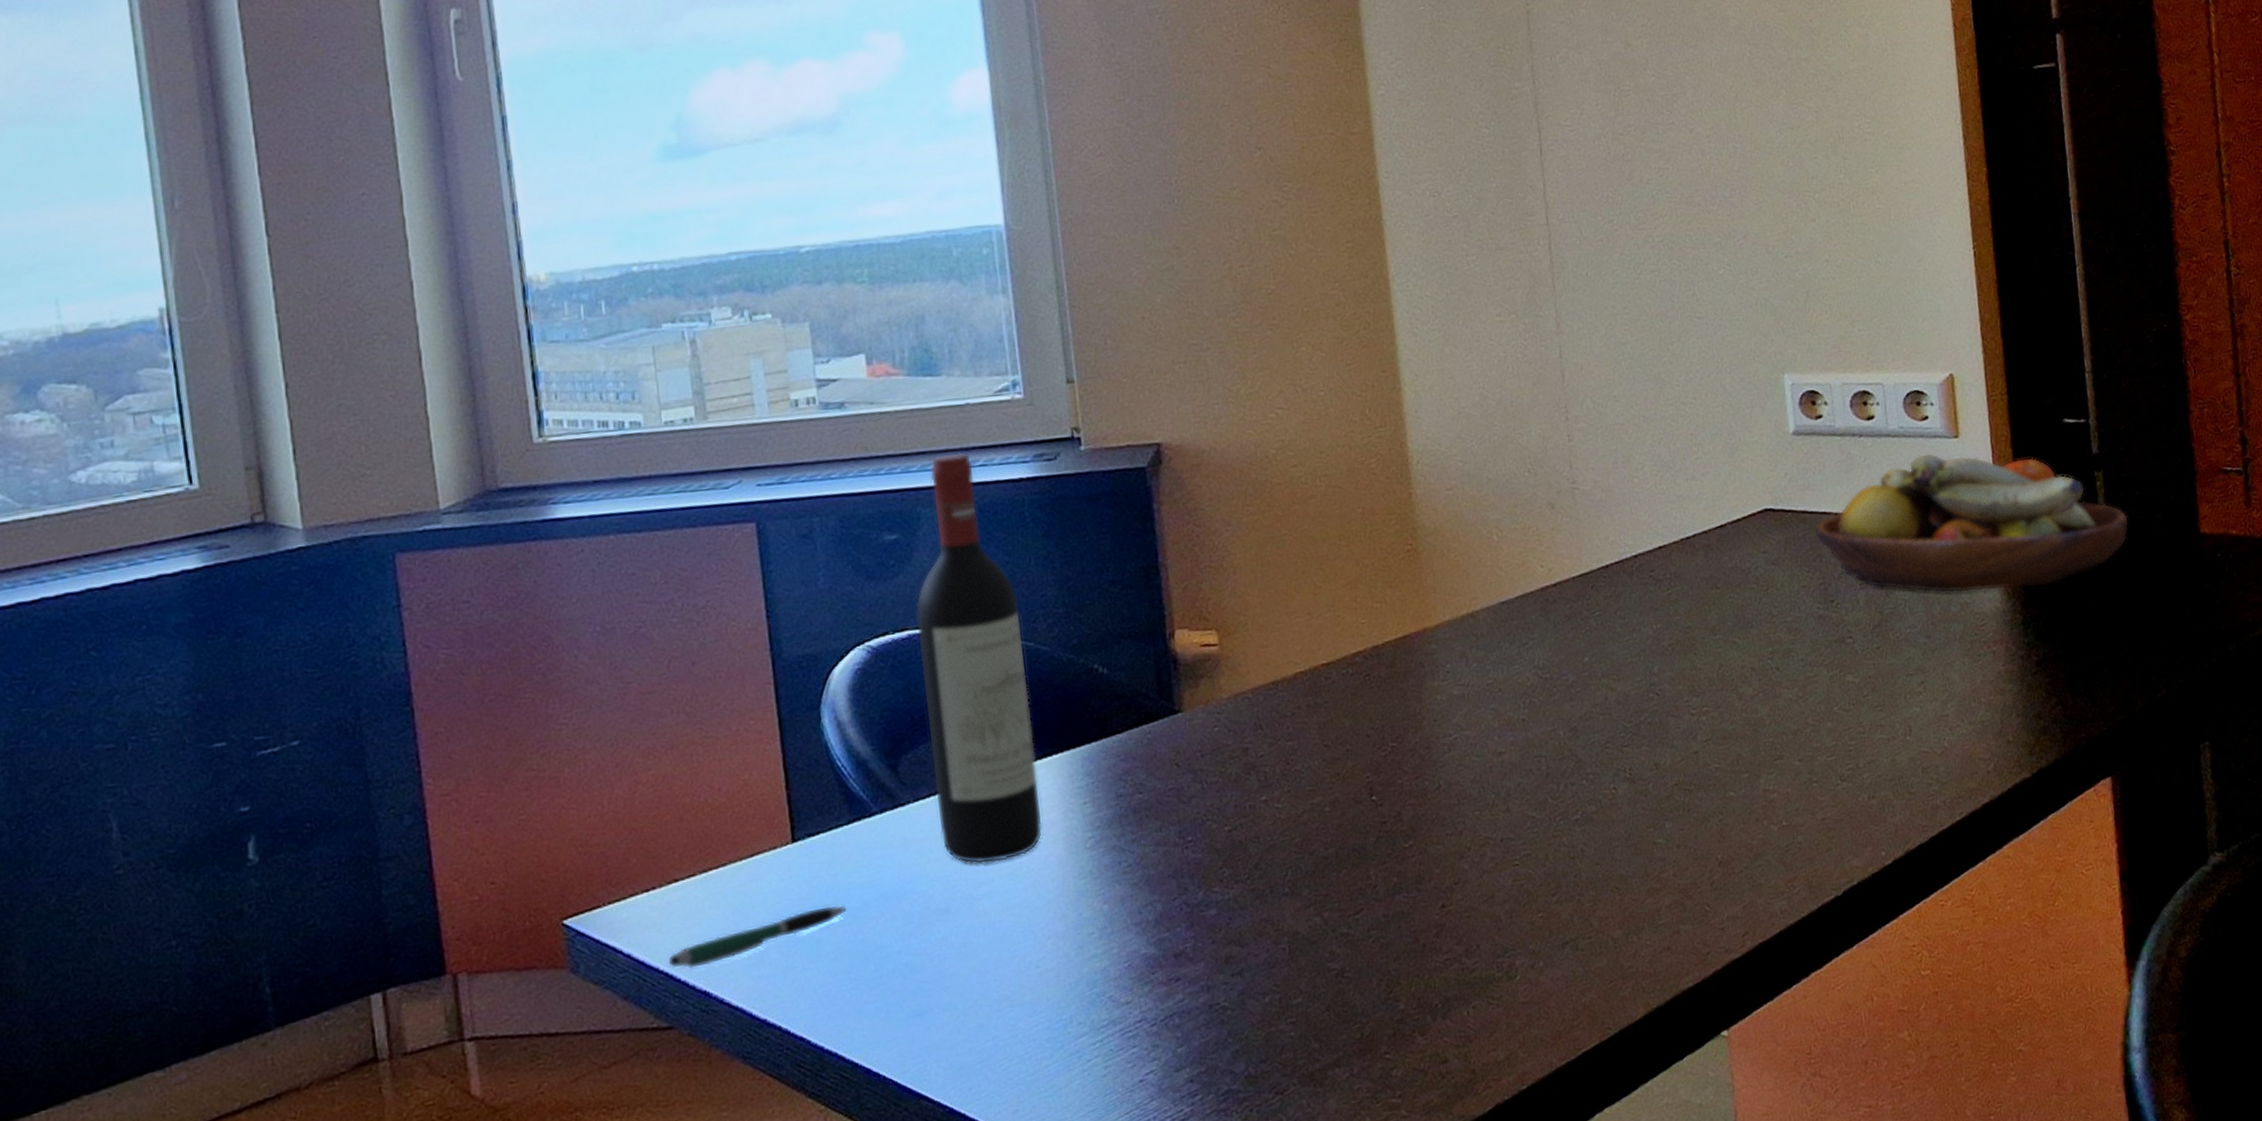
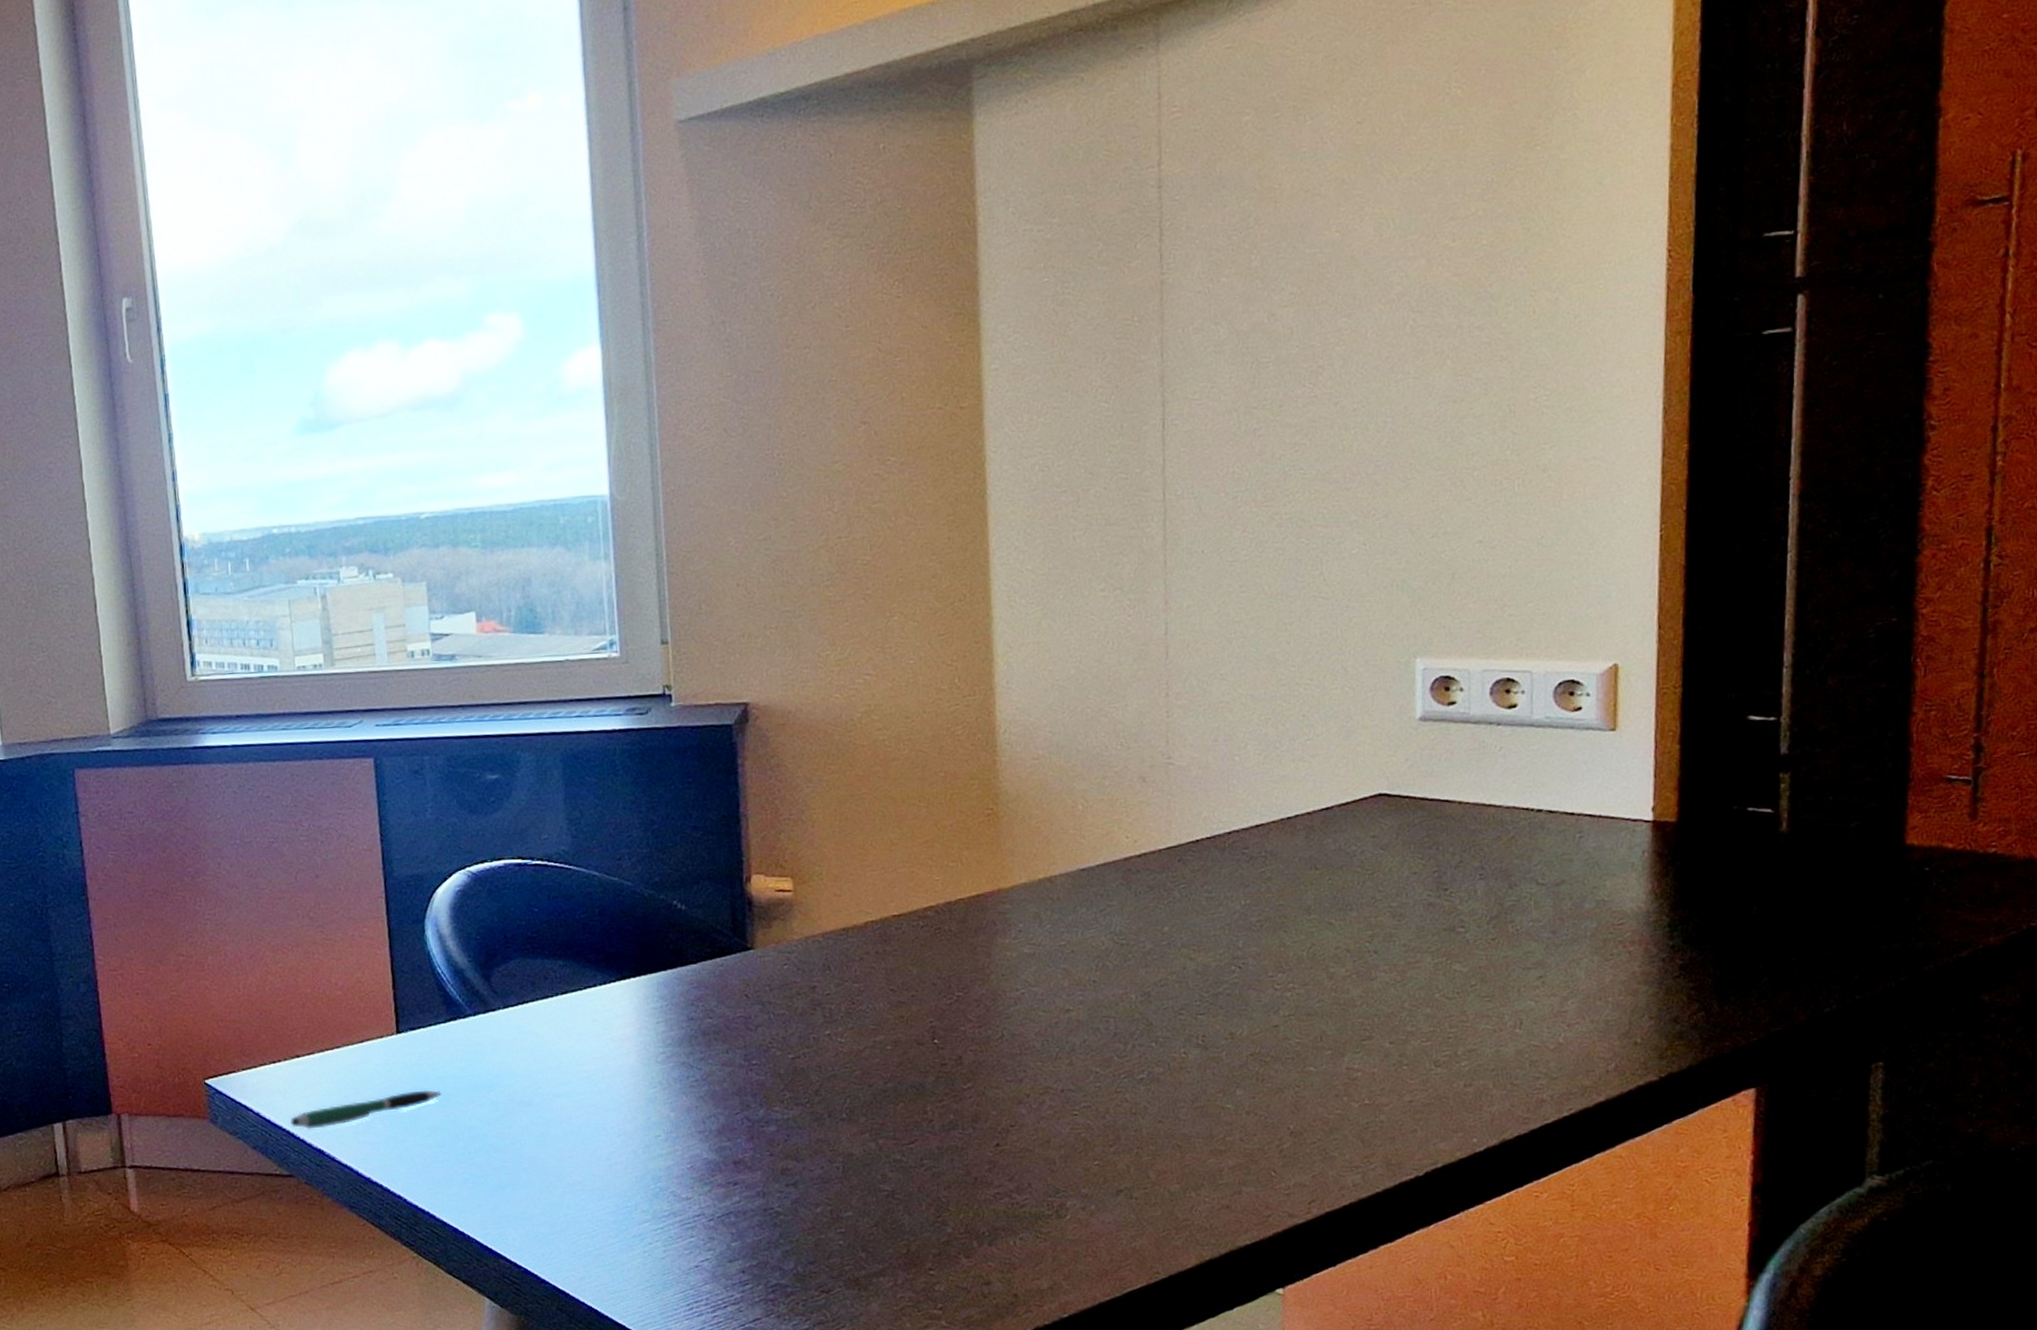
wine bottle: present [915,453,1042,864] -> none [512,704,618,1066]
fruit bowl: present [1815,453,2129,593] -> none [1433,745,1815,890]

